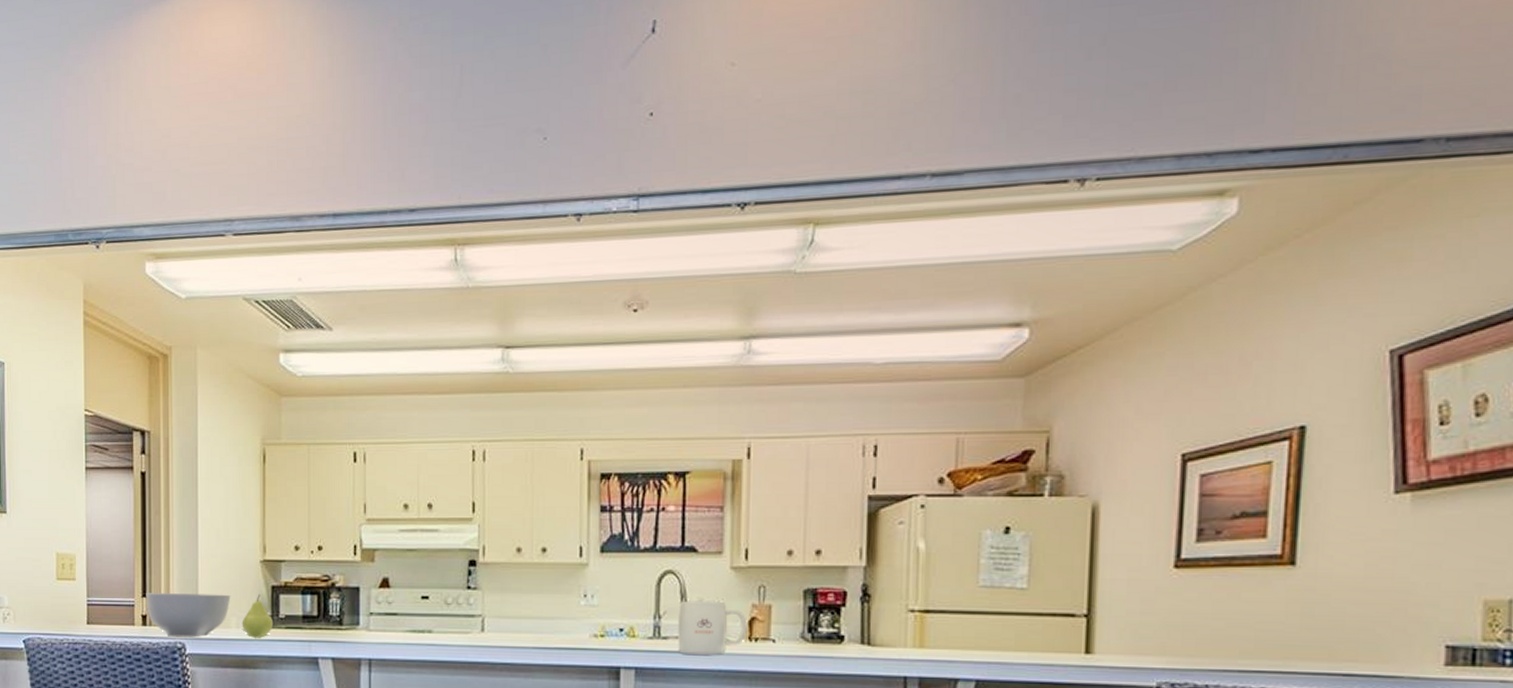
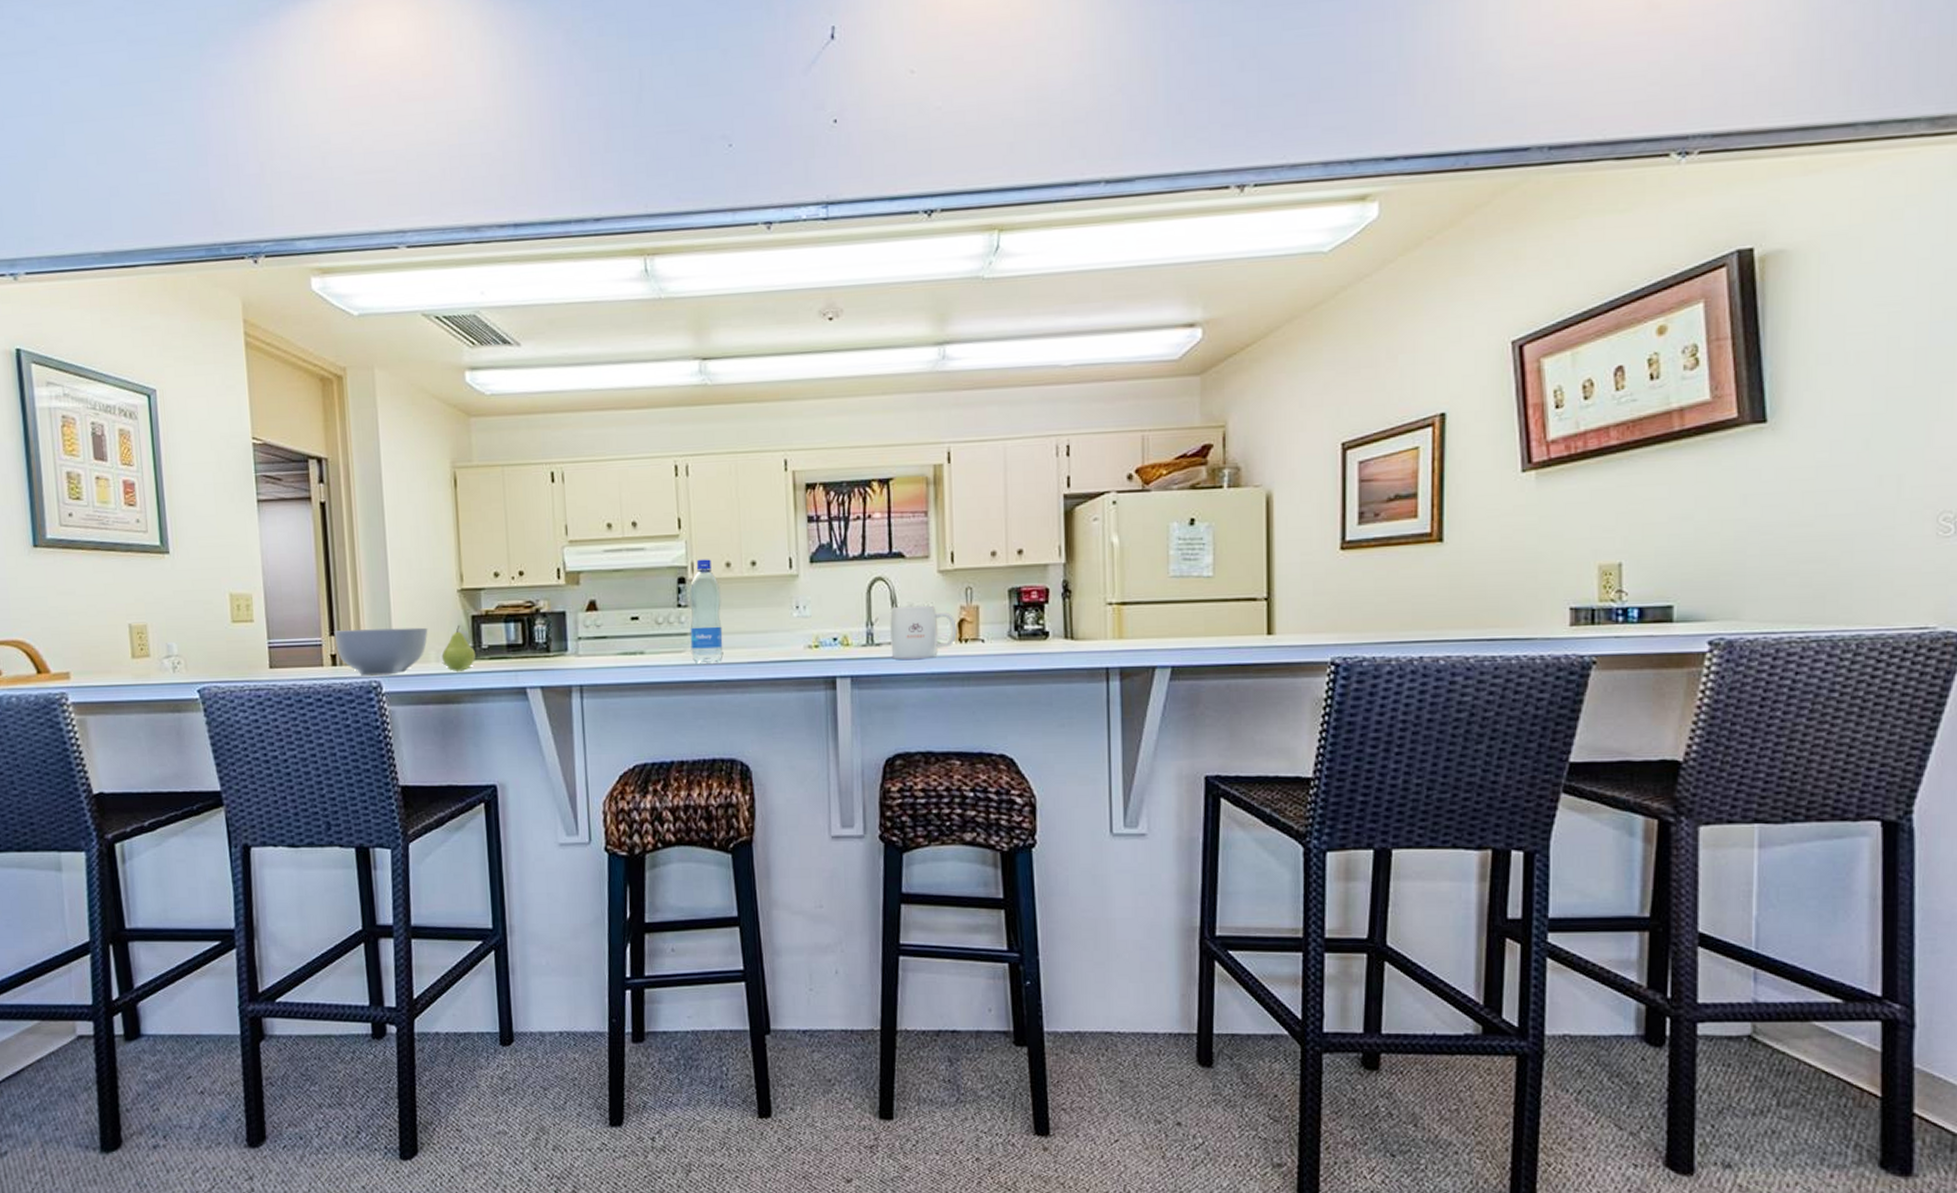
bottle: none [477,543,510,647] -> present [689,559,723,665]

